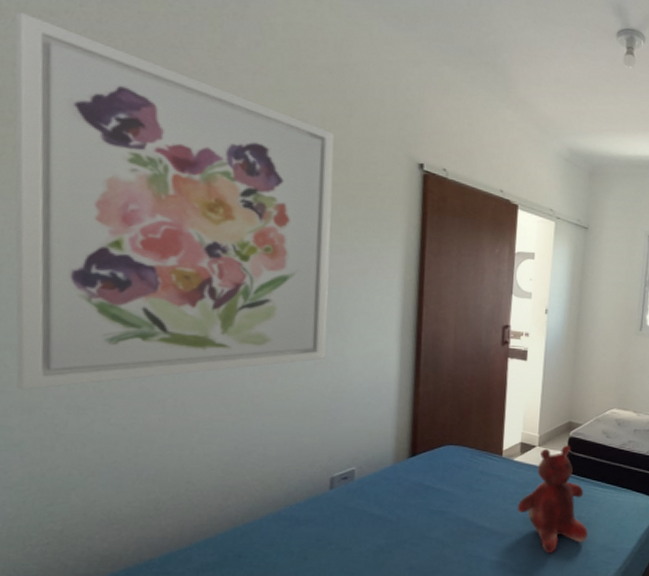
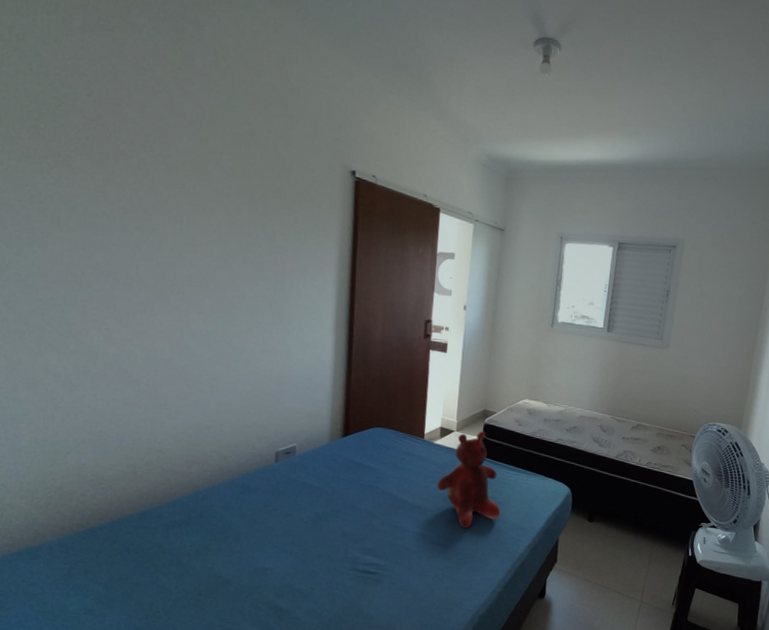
wall art: present [14,12,334,390] -> none [15,43,278,368]

